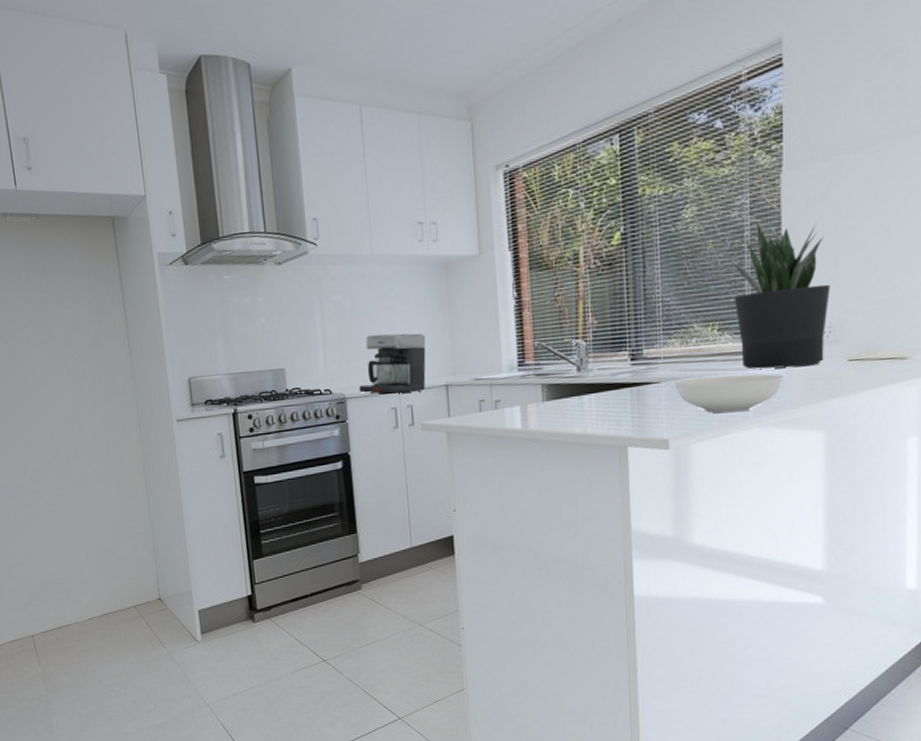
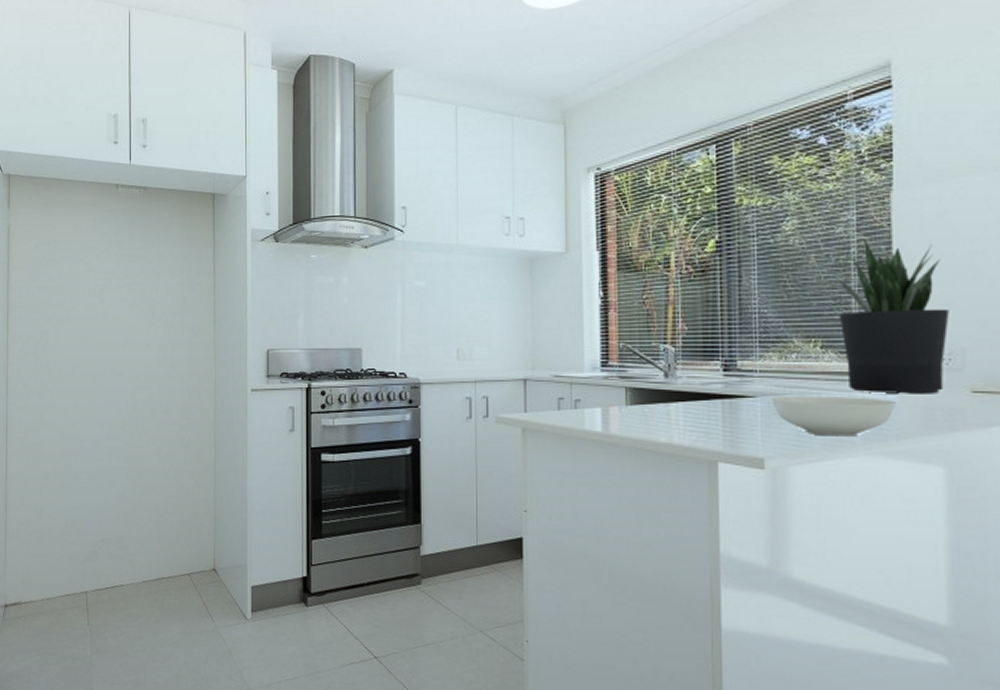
coffee maker: present [359,333,426,395] -> none [434,322,506,384]

